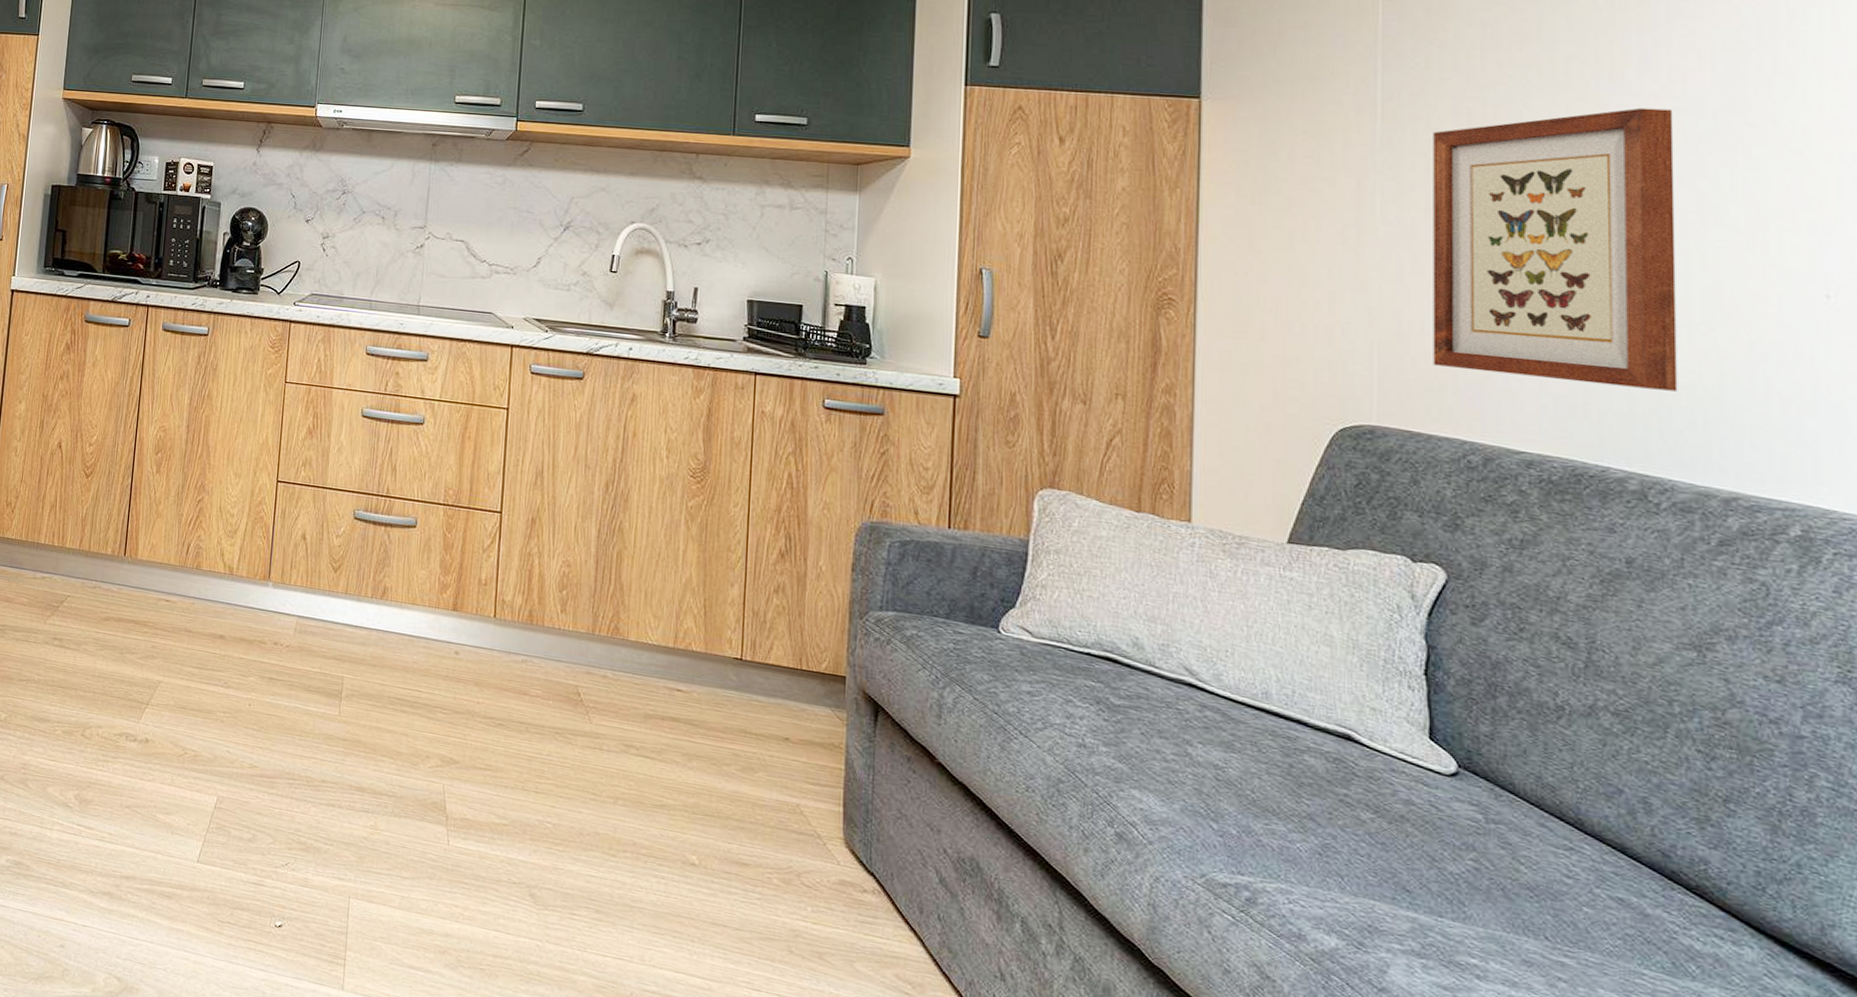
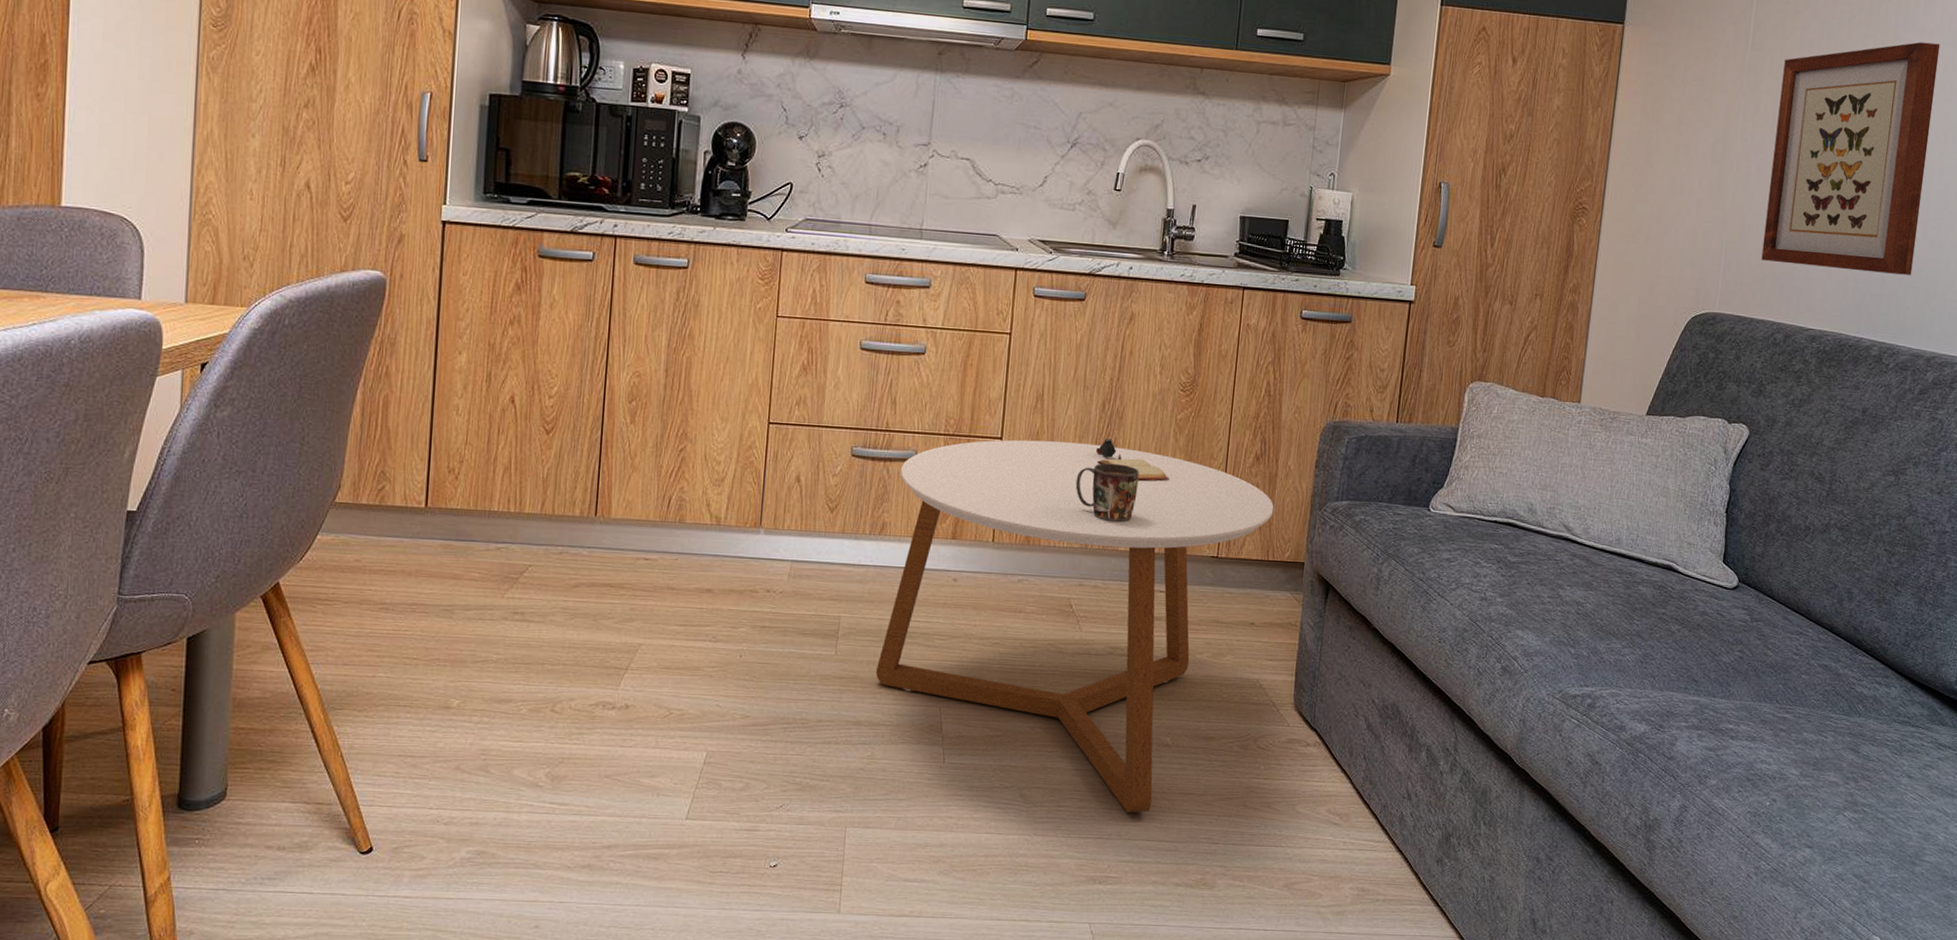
coffee table: none [378,513,805,938] -> present [875,439,1274,812]
mug: none [579,546,648,612] -> present [1075,463,1139,523]
book: none [601,521,683,571] -> present [1096,438,1170,481]

